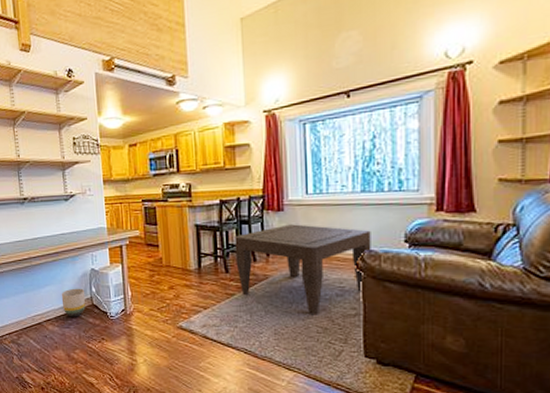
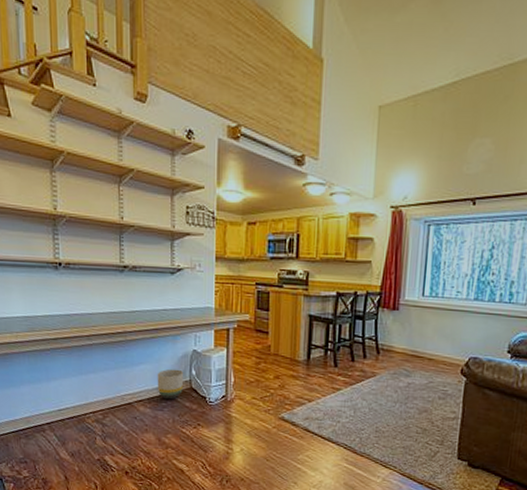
coffee table: present [234,224,371,315] -> none [345,324,478,416]

